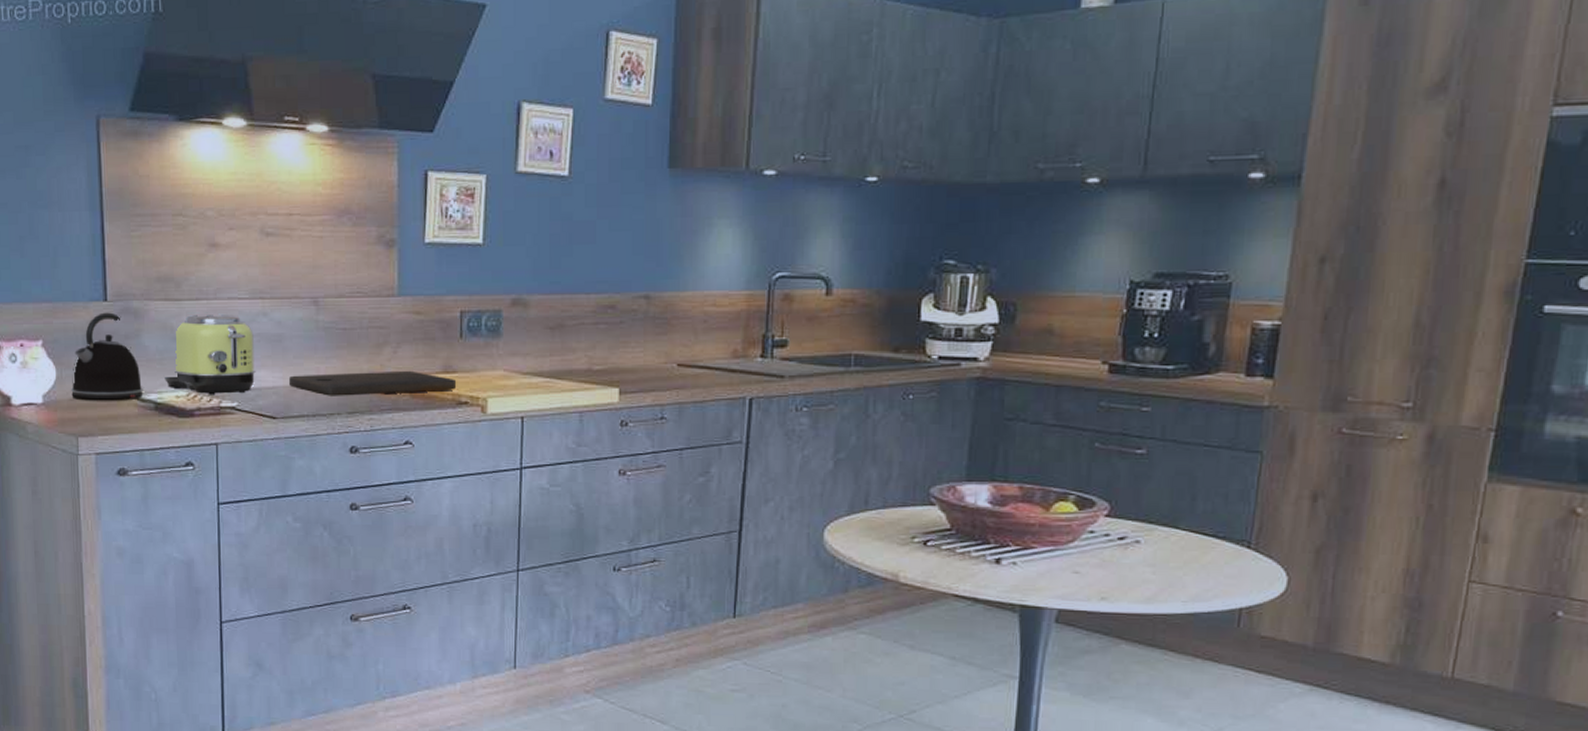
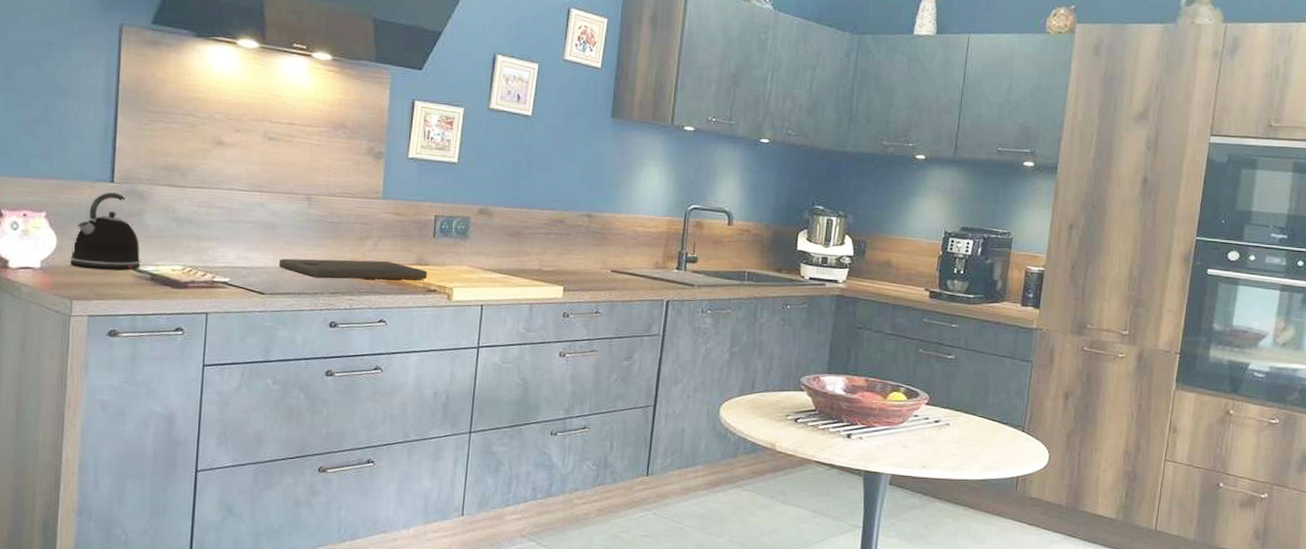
toaster: present [165,312,256,395] -> none [162,198,250,271]

